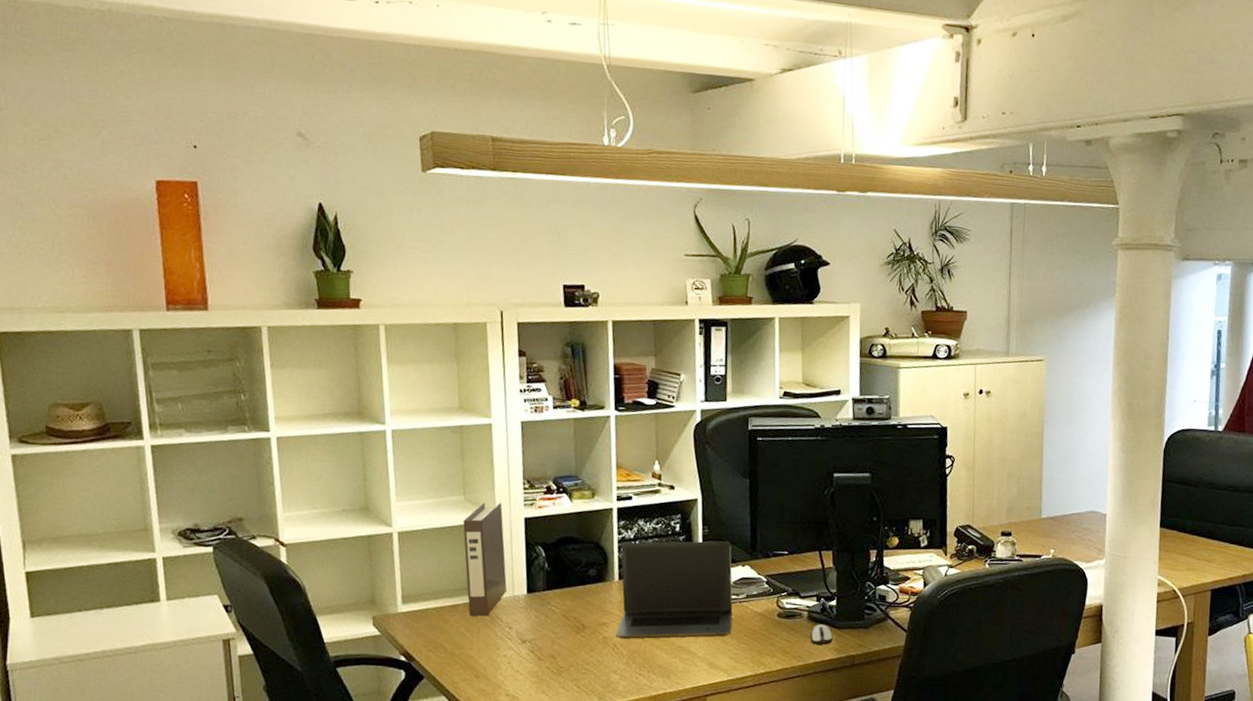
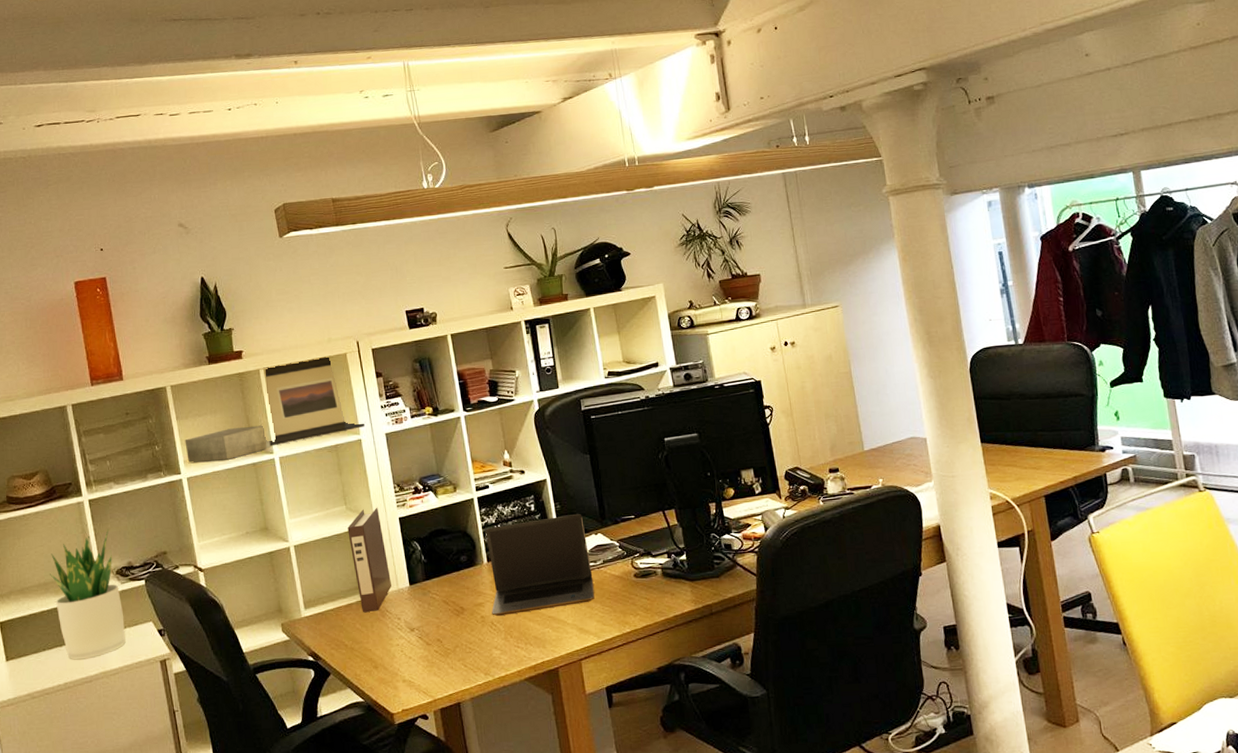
planter: none [94,483,183,627] -> present [50,530,126,660]
decorative box: none [278,387,383,424] -> present [185,425,271,463]
picture frame: none [373,322,499,417] -> present [260,357,366,447]
computer mouse: present [810,624,833,645] -> none [667,578,689,599]

